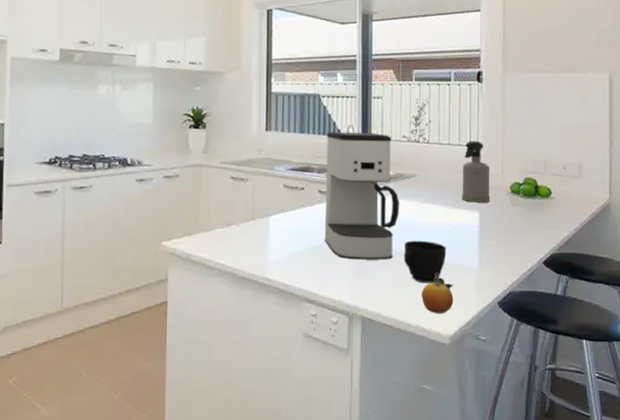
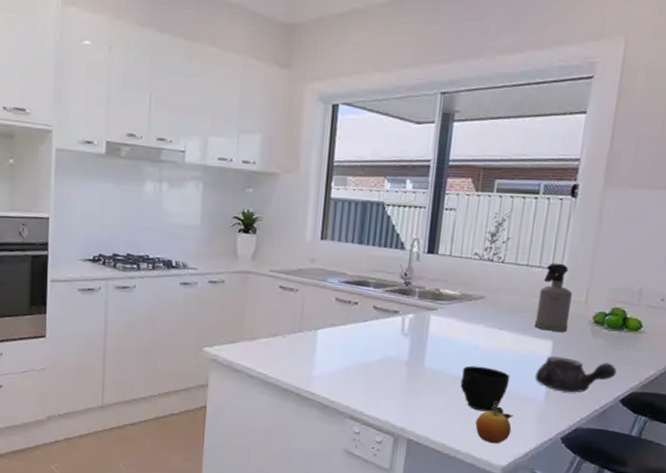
coffee maker: present [324,131,400,260] -> none [374,244,463,384]
teapot: none [468,226,536,259] -> present [535,356,617,393]

